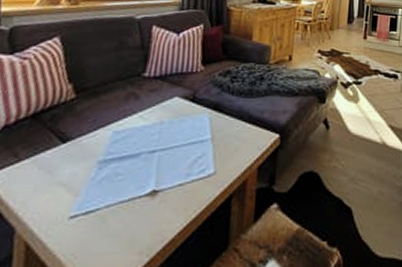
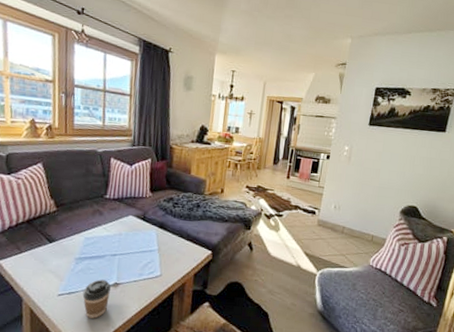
coffee cup: none [105,187,147,247] -> present [82,279,111,319]

